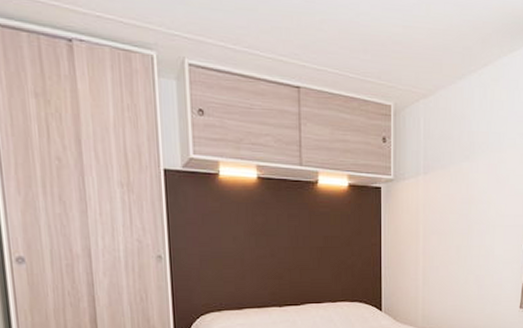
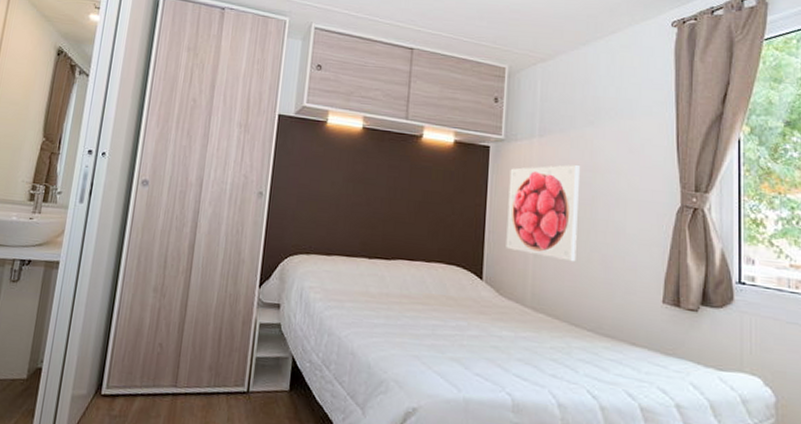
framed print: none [400,198,458,285] -> present [506,164,580,262]

